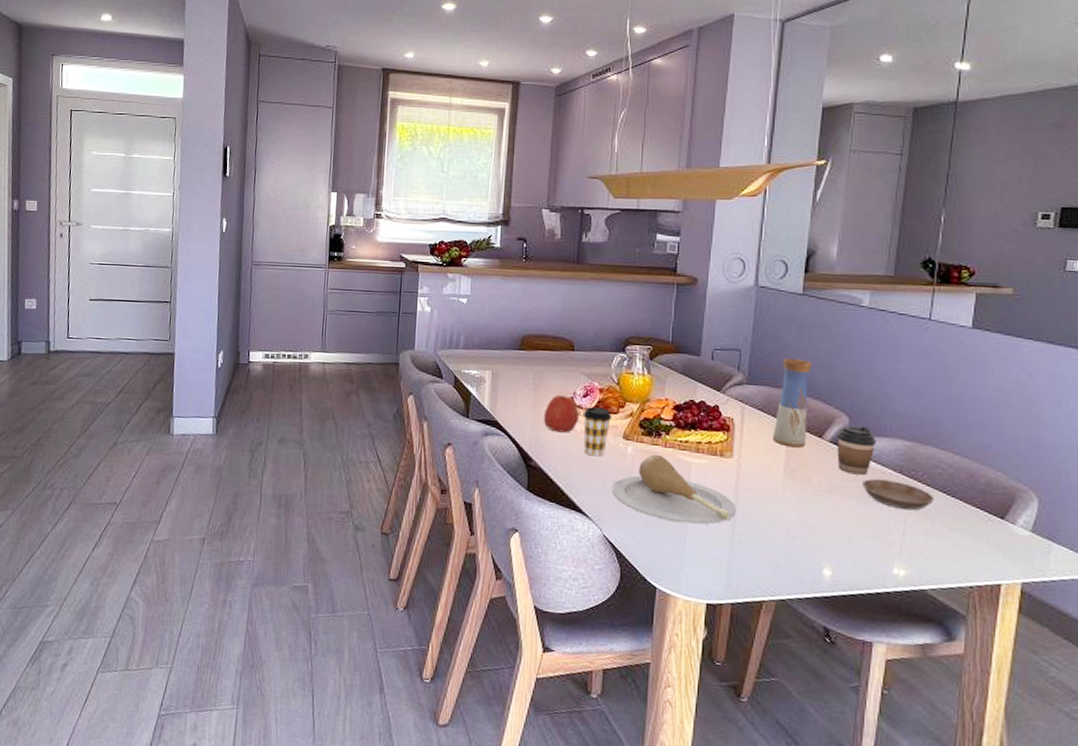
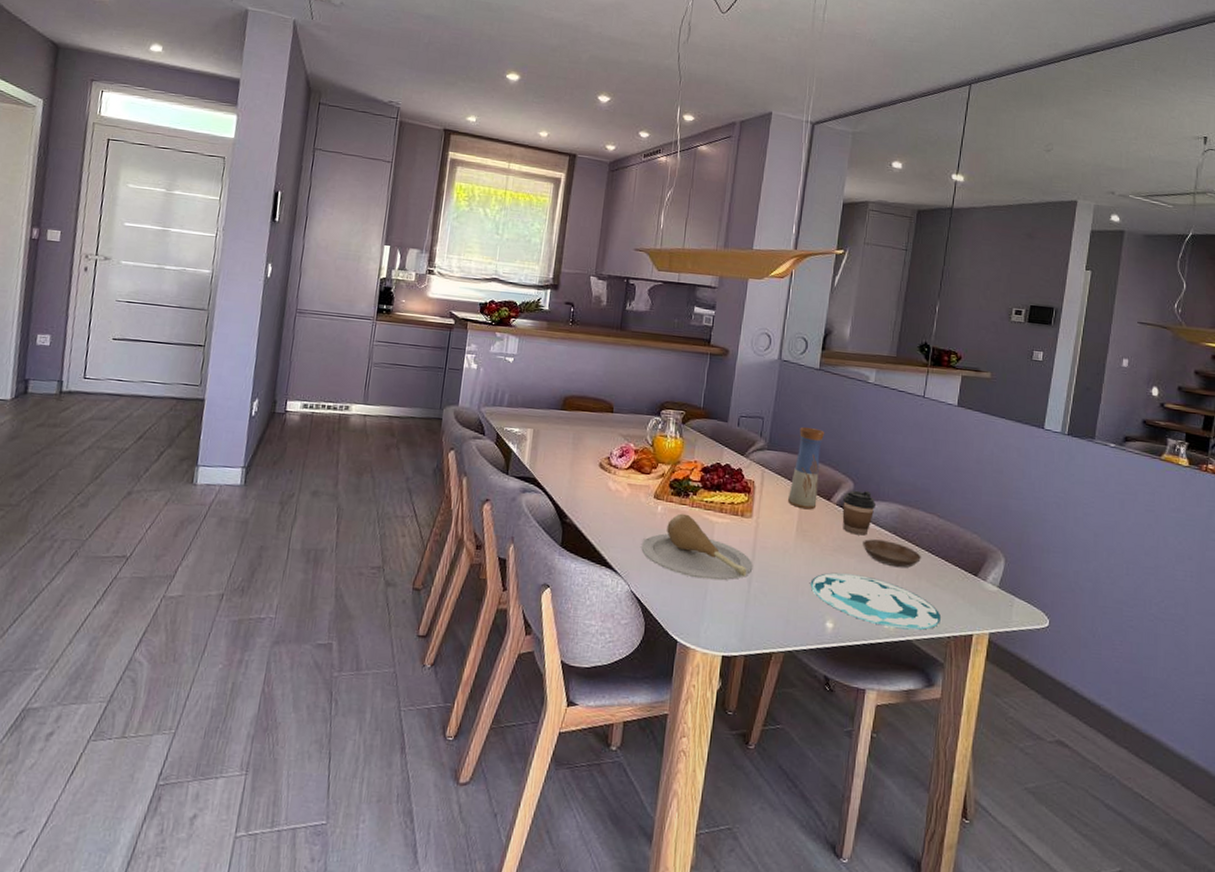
apple: present [543,395,580,433] -> none [580,454,615,491]
coffee cup: present [582,407,612,457] -> none [617,467,645,515]
plate: none [803,515,960,579] -> present [810,572,941,630]

